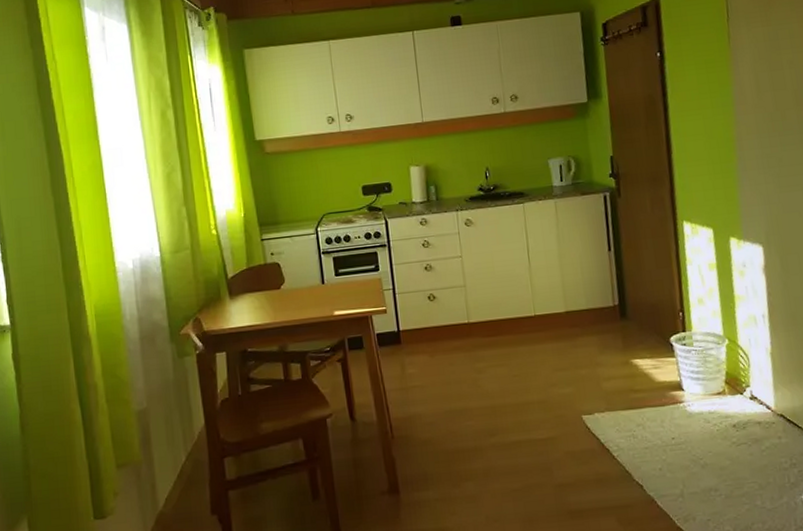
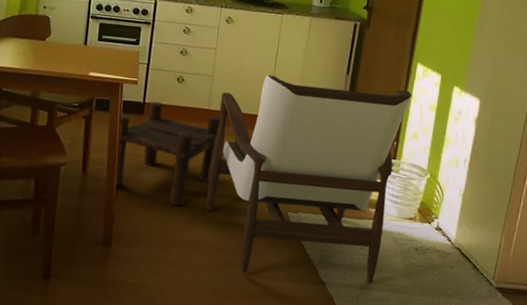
stool: none [377,326,489,435] -> present [115,101,222,206]
armchair: none [478,254,696,493] -> present [206,75,412,284]

